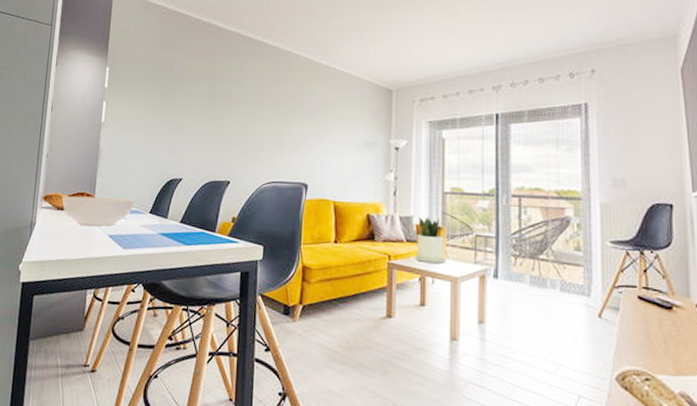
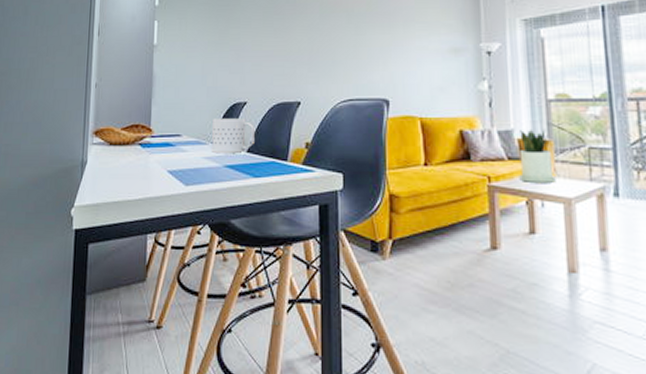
bowl: present [62,196,134,226] -> none [114,129,195,161]
mug: none [148,191,189,224] -> present [211,118,256,154]

